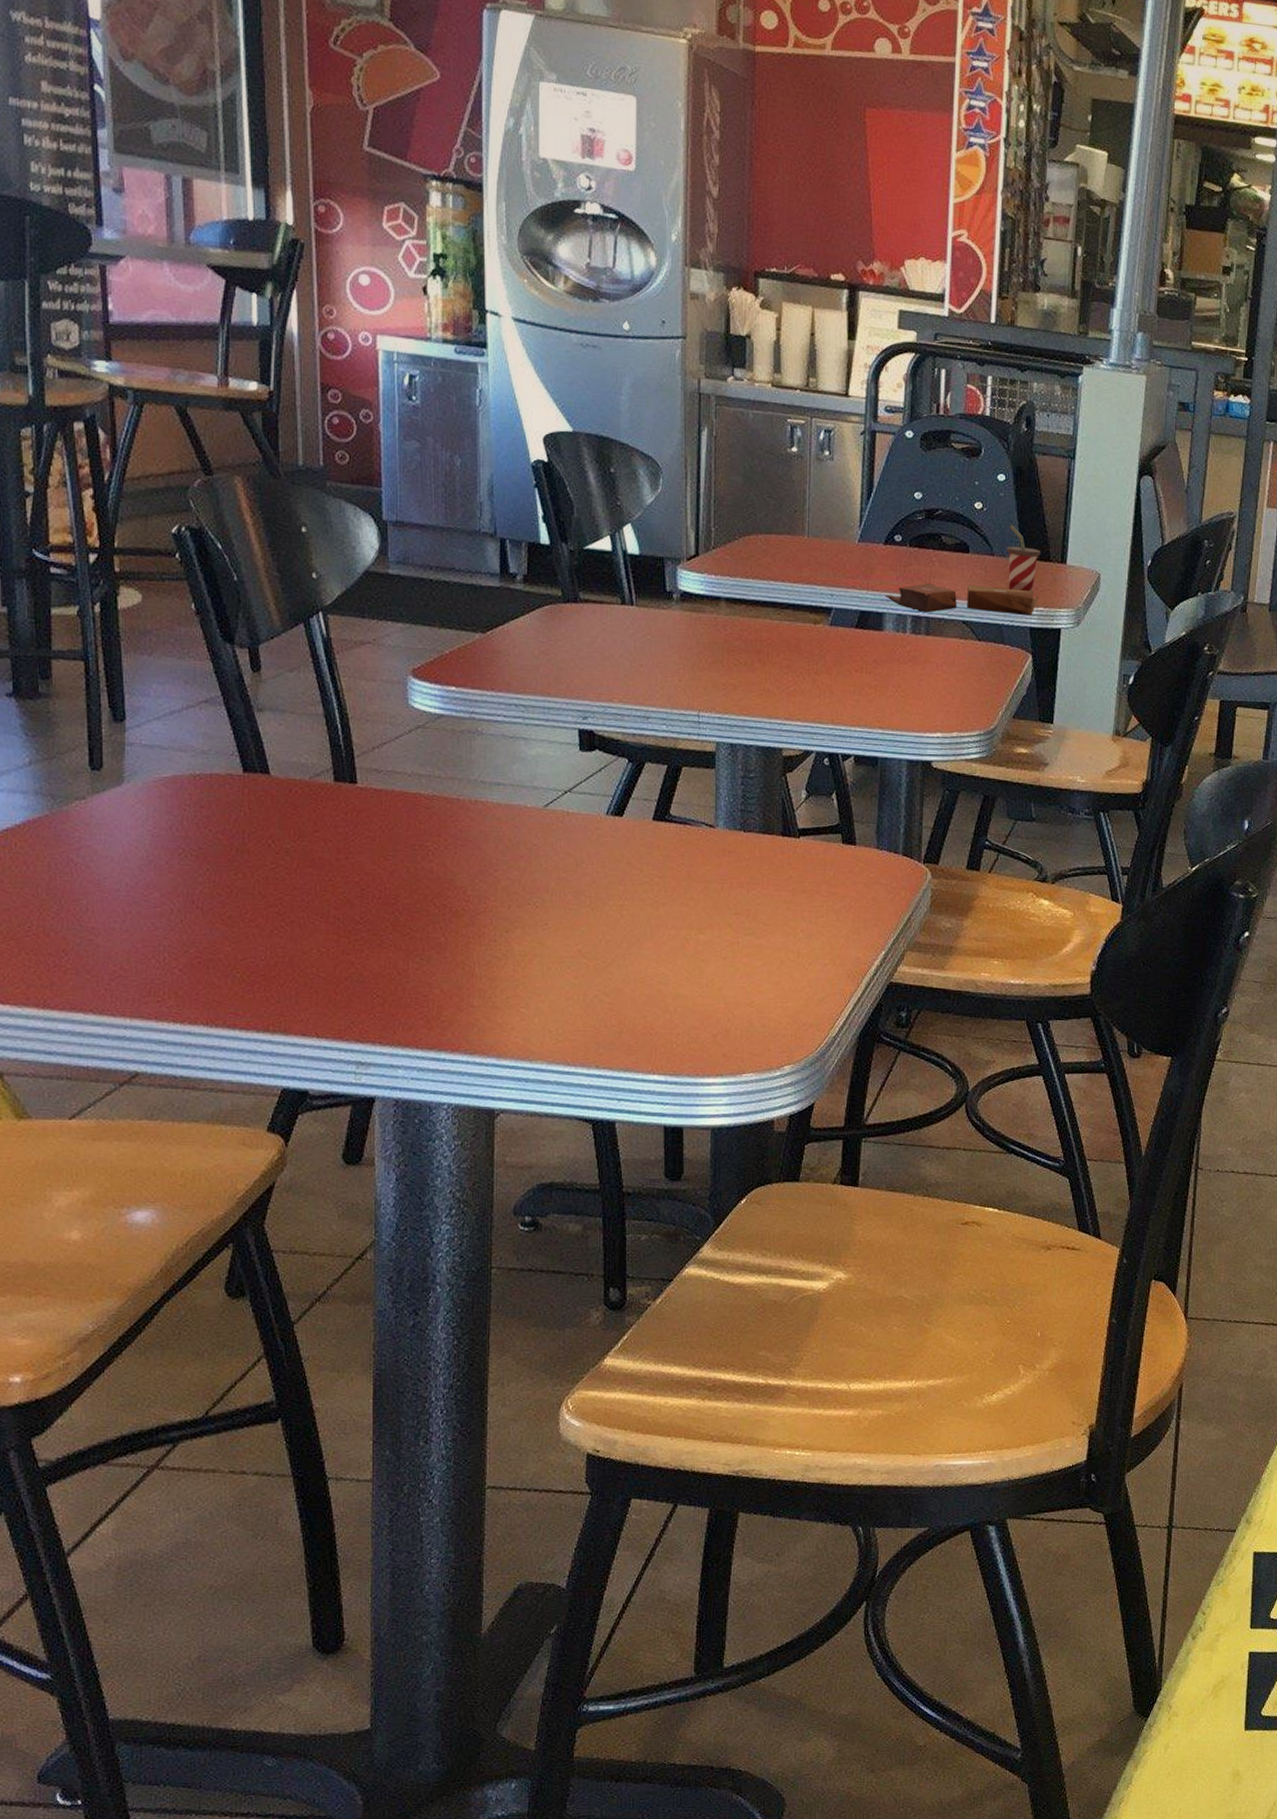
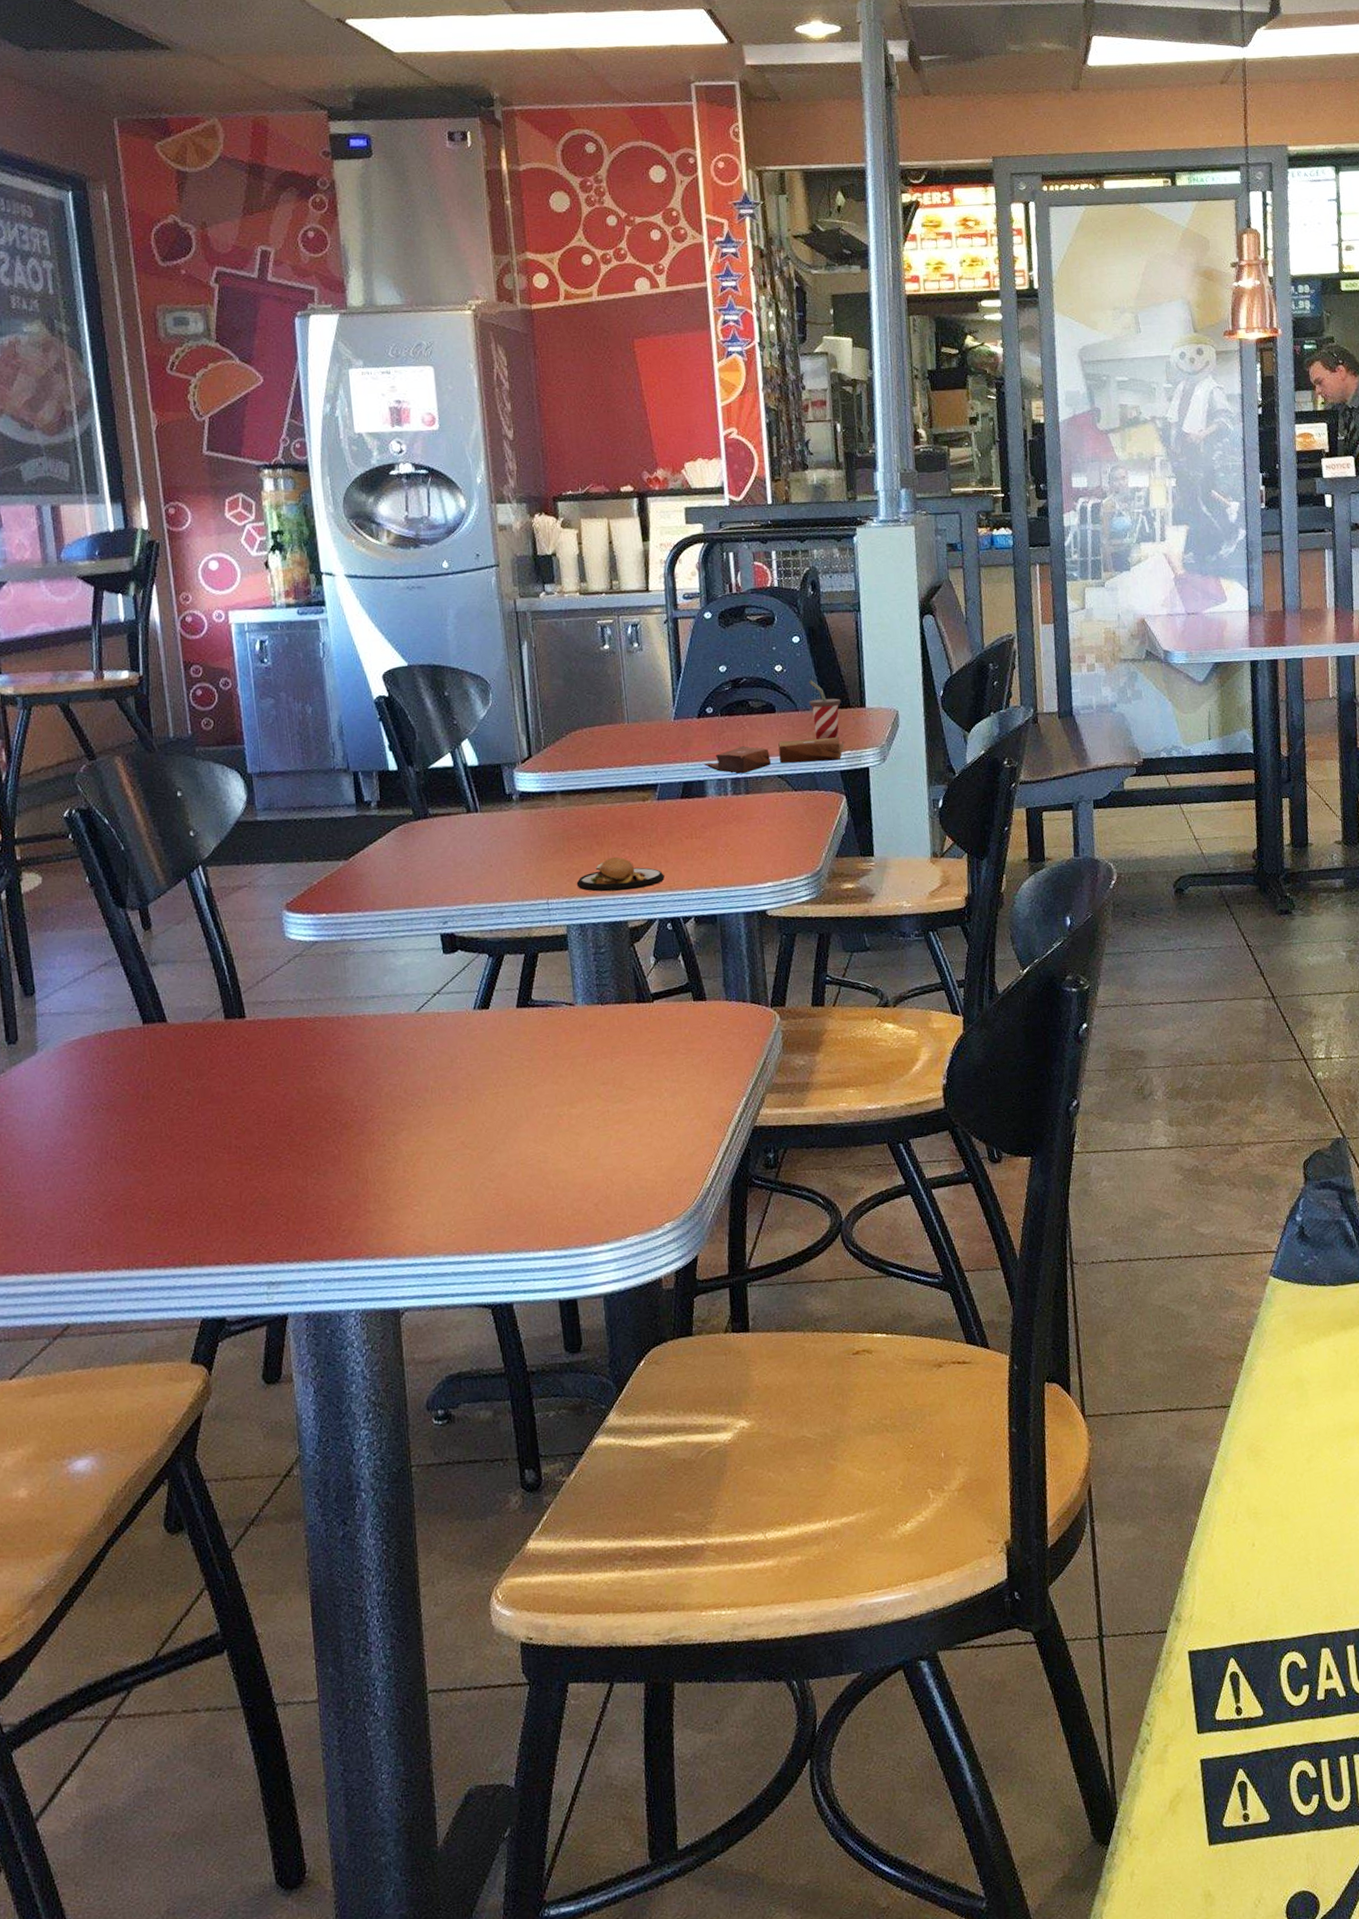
burger: none [732,678,827,717] -> present [576,856,665,892]

